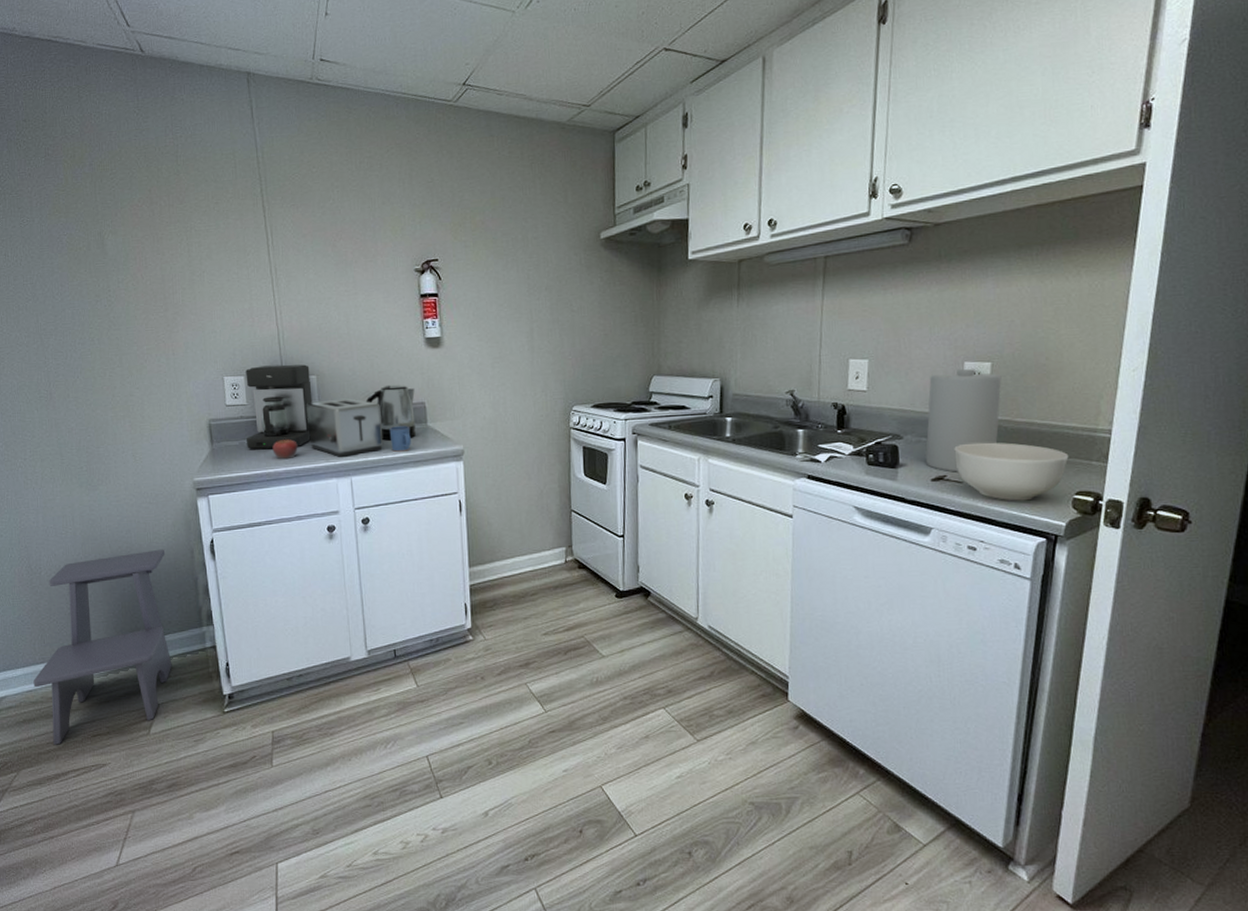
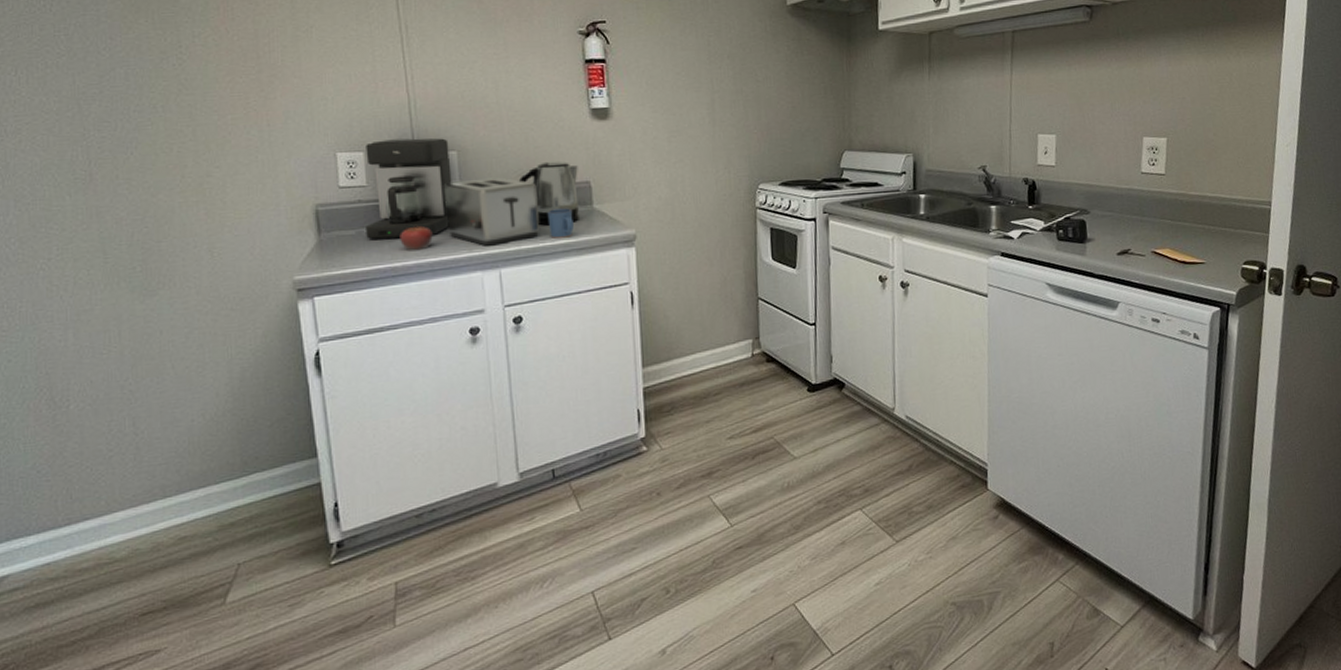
step stool: present [33,549,172,745] -> none [52,366,259,633]
paper towel holder: present [925,368,1002,472] -> none [1111,143,1177,246]
bowl: present [954,442,1069,501] -> none [1136,215,1237,273]

